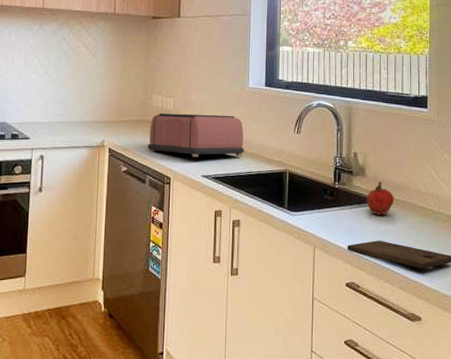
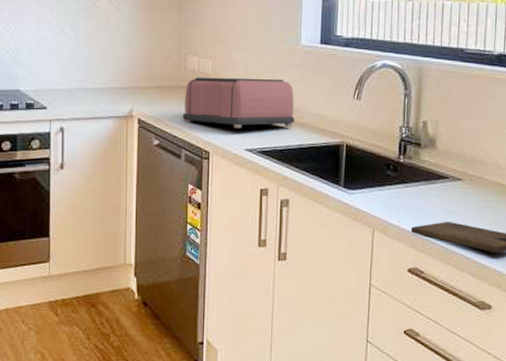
fruit: present [367,181,394,215] -> none [435,154,468,193]

